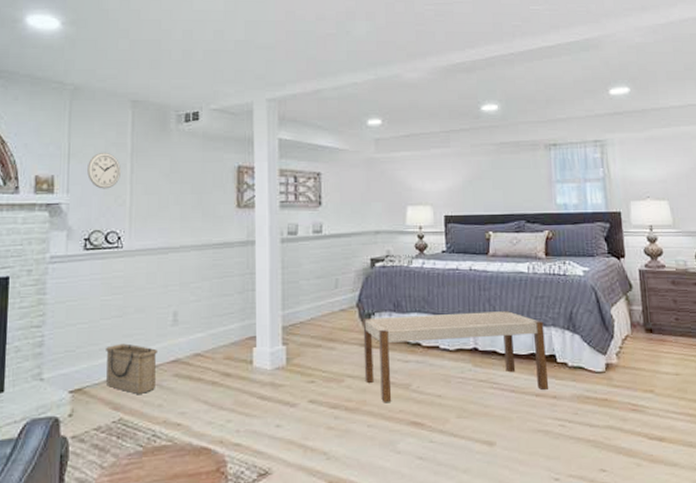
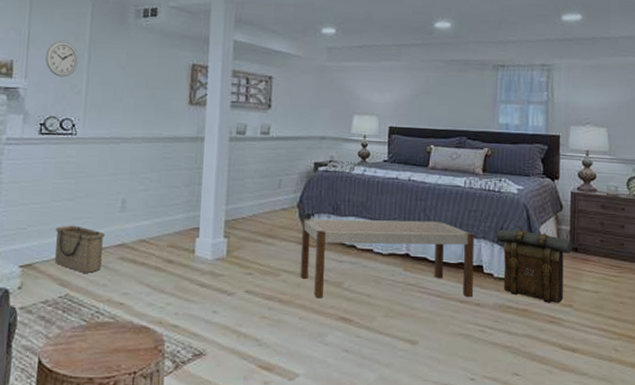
backpack: none [566,312,647,390] -> present [496,229,573,303]

